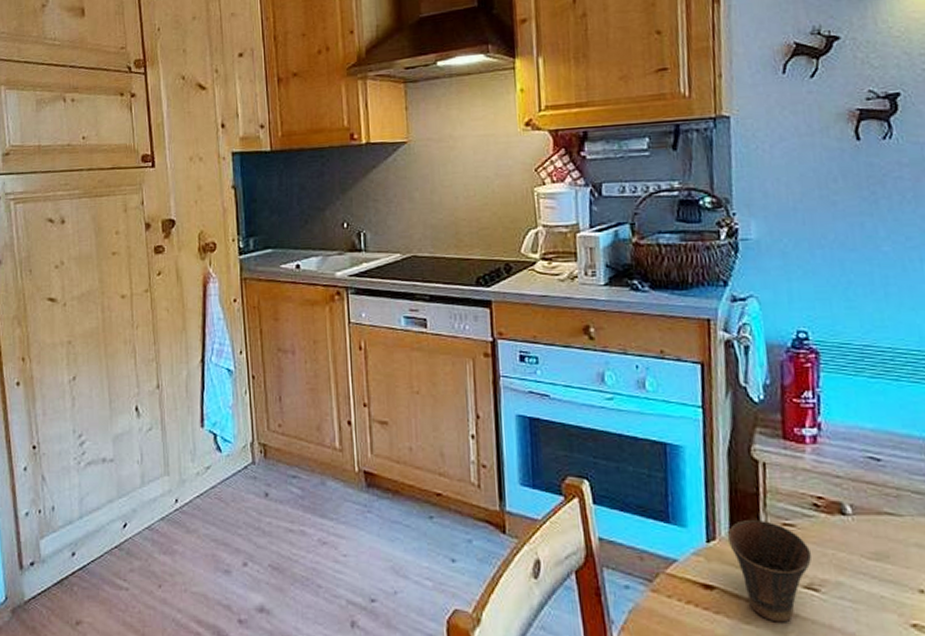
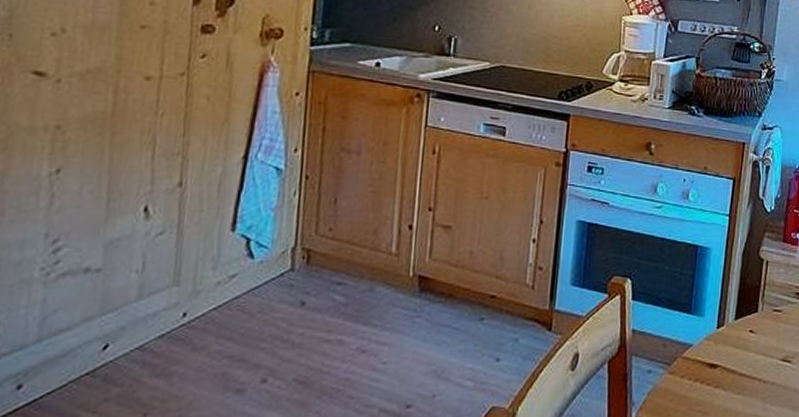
cup: present [727,520,812,623] -> none [732,308,790,391]

